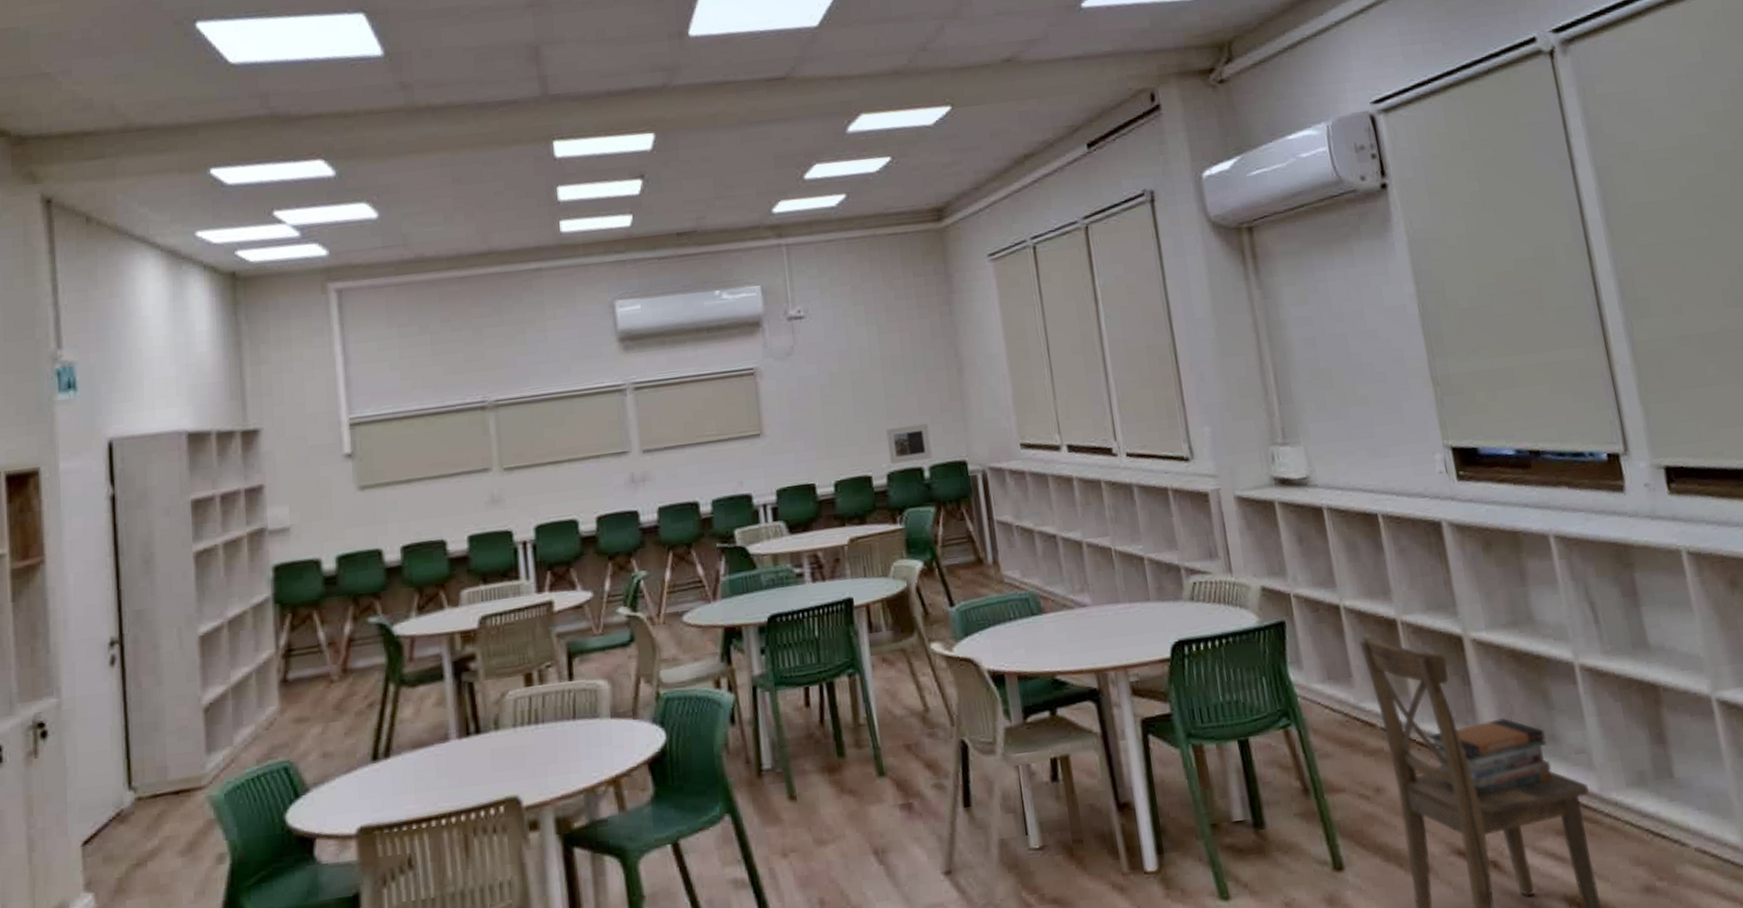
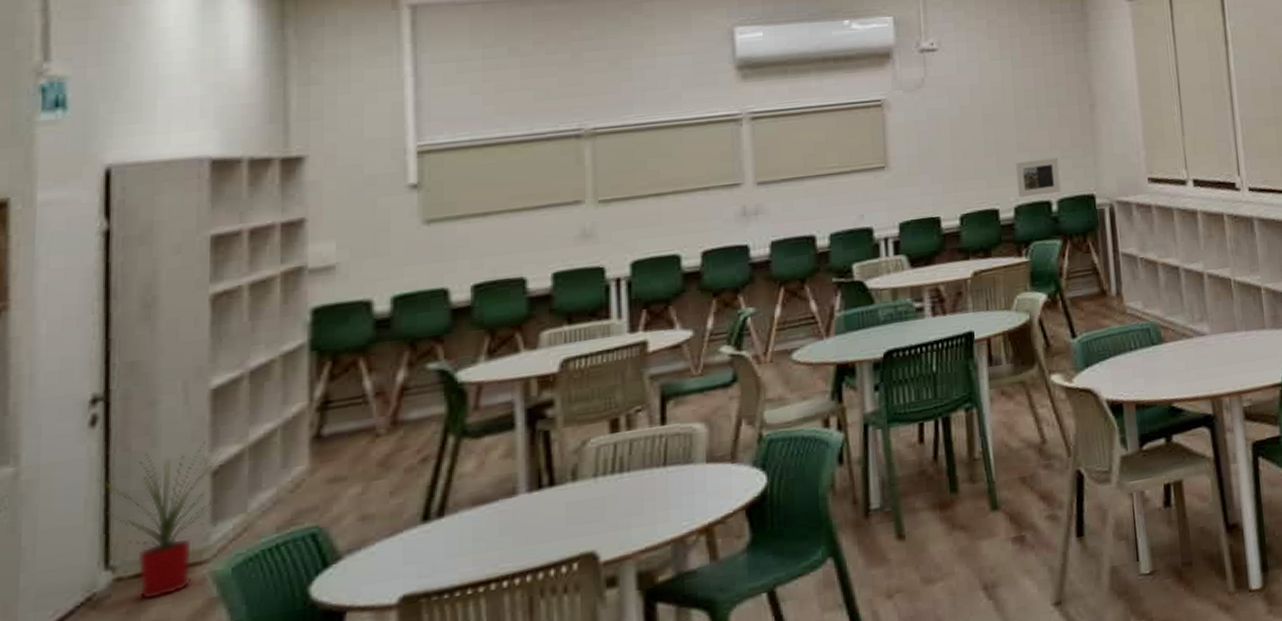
house plant: none [118,681,219,818] -> present [97,441,230,600]

